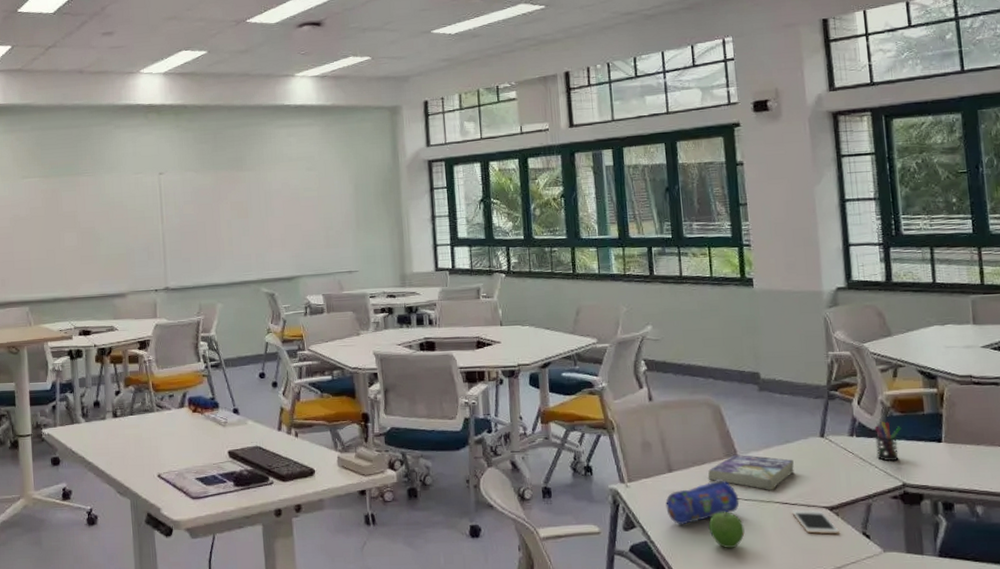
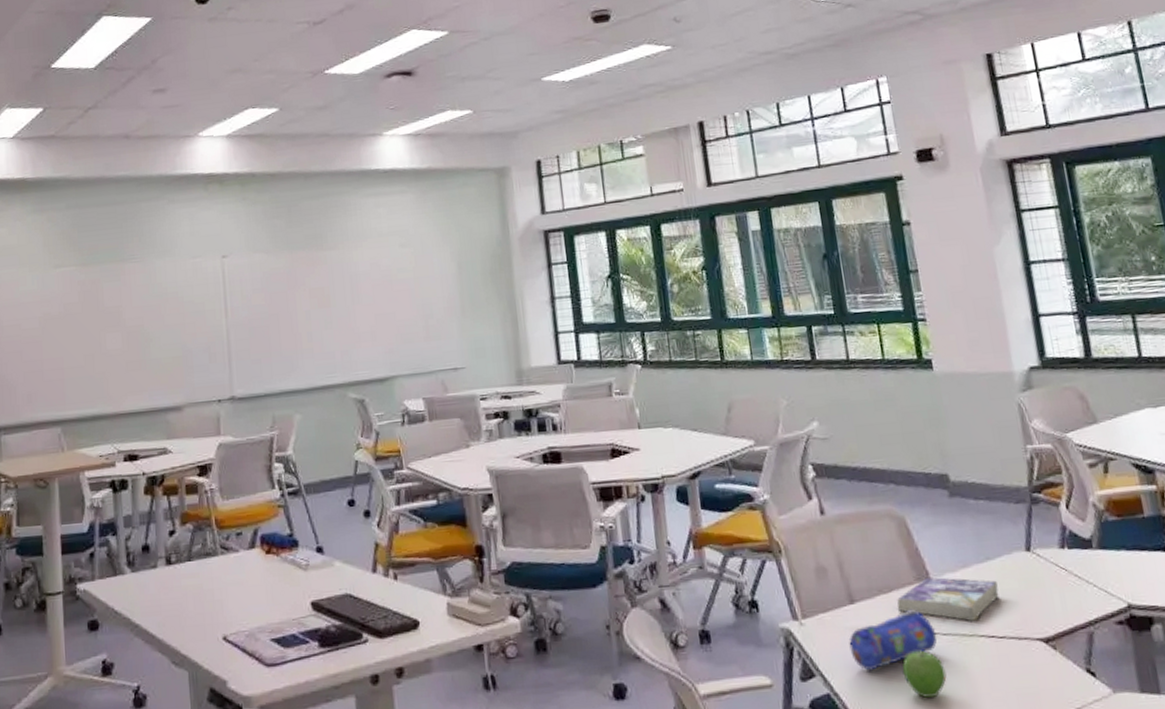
cell phone: present [792,509,839,535] -> none [1000,643,1059,675]
pen holder: present [874,421,901,462] -> none [1088,528,1121,578]

